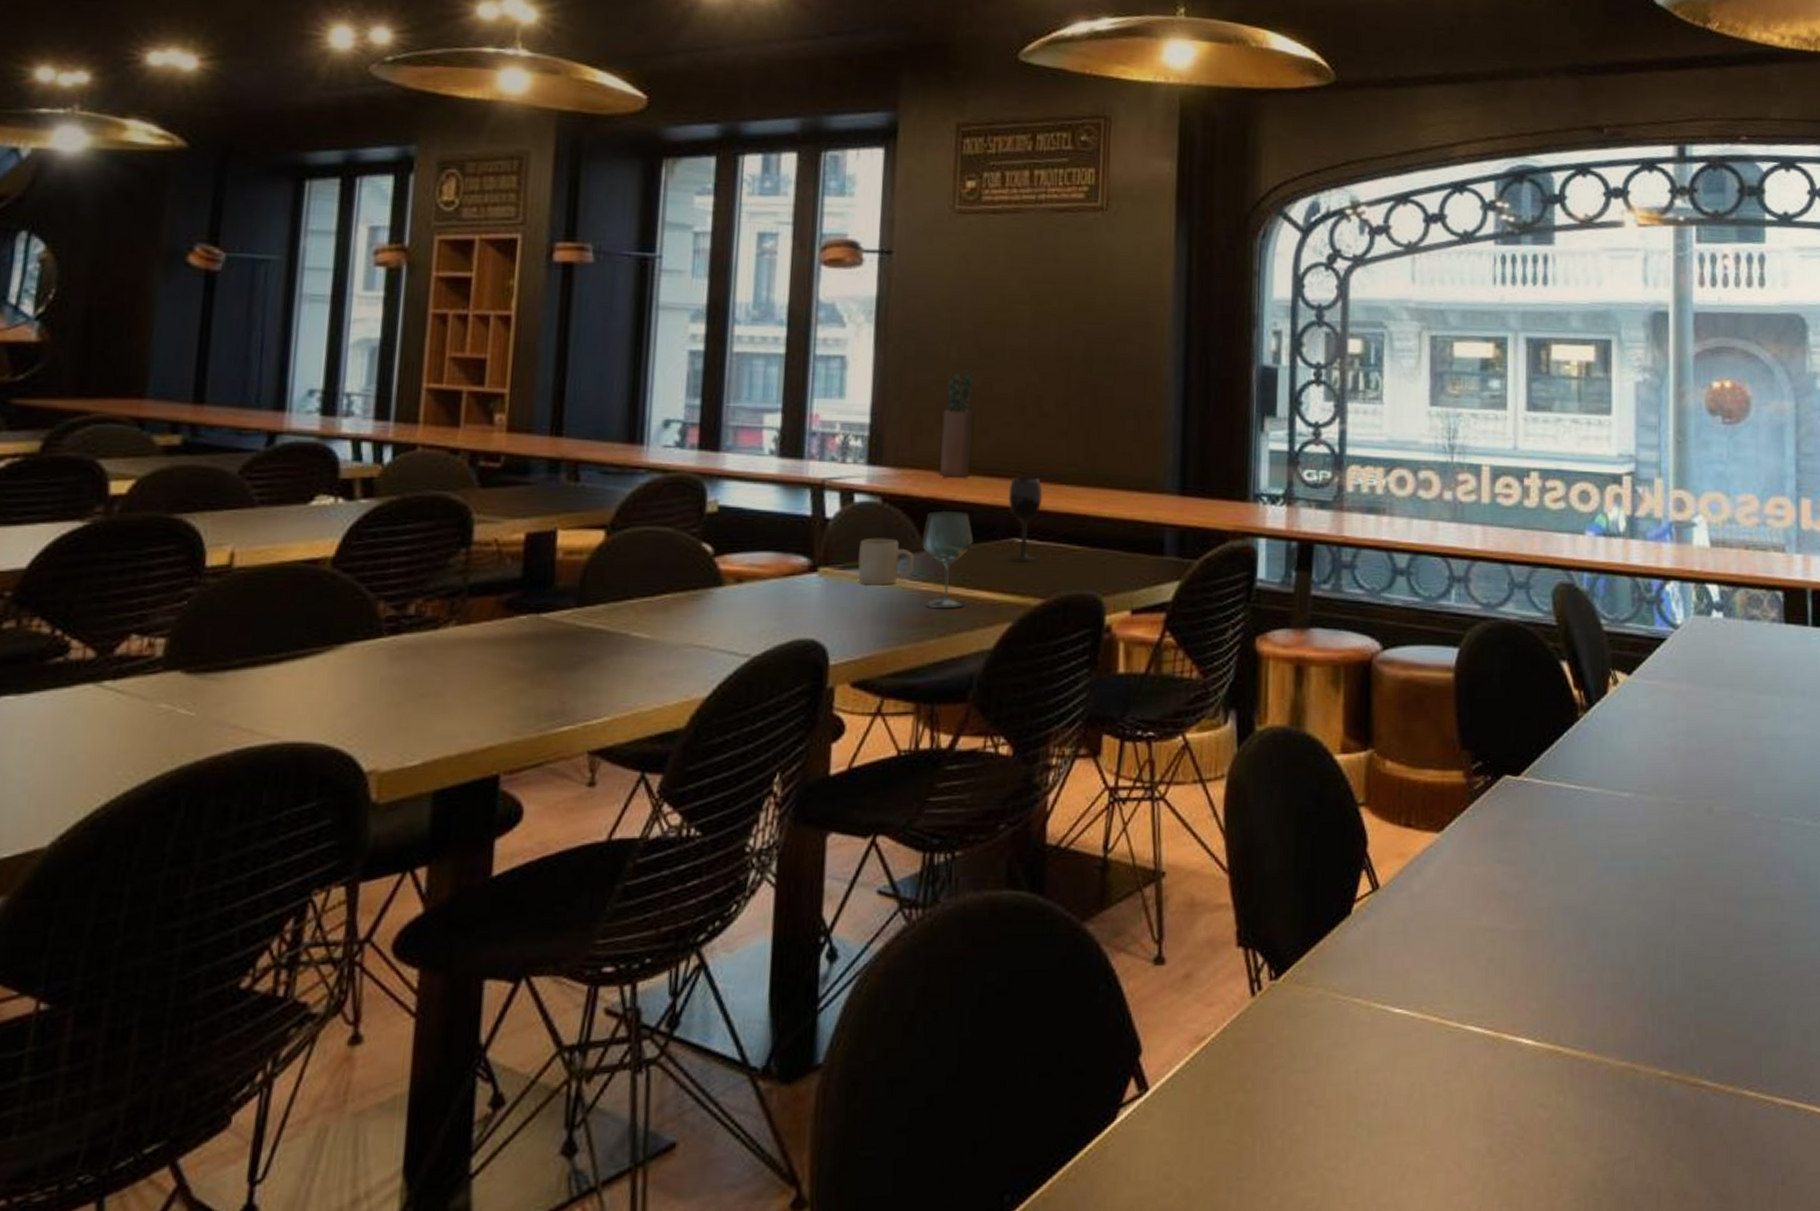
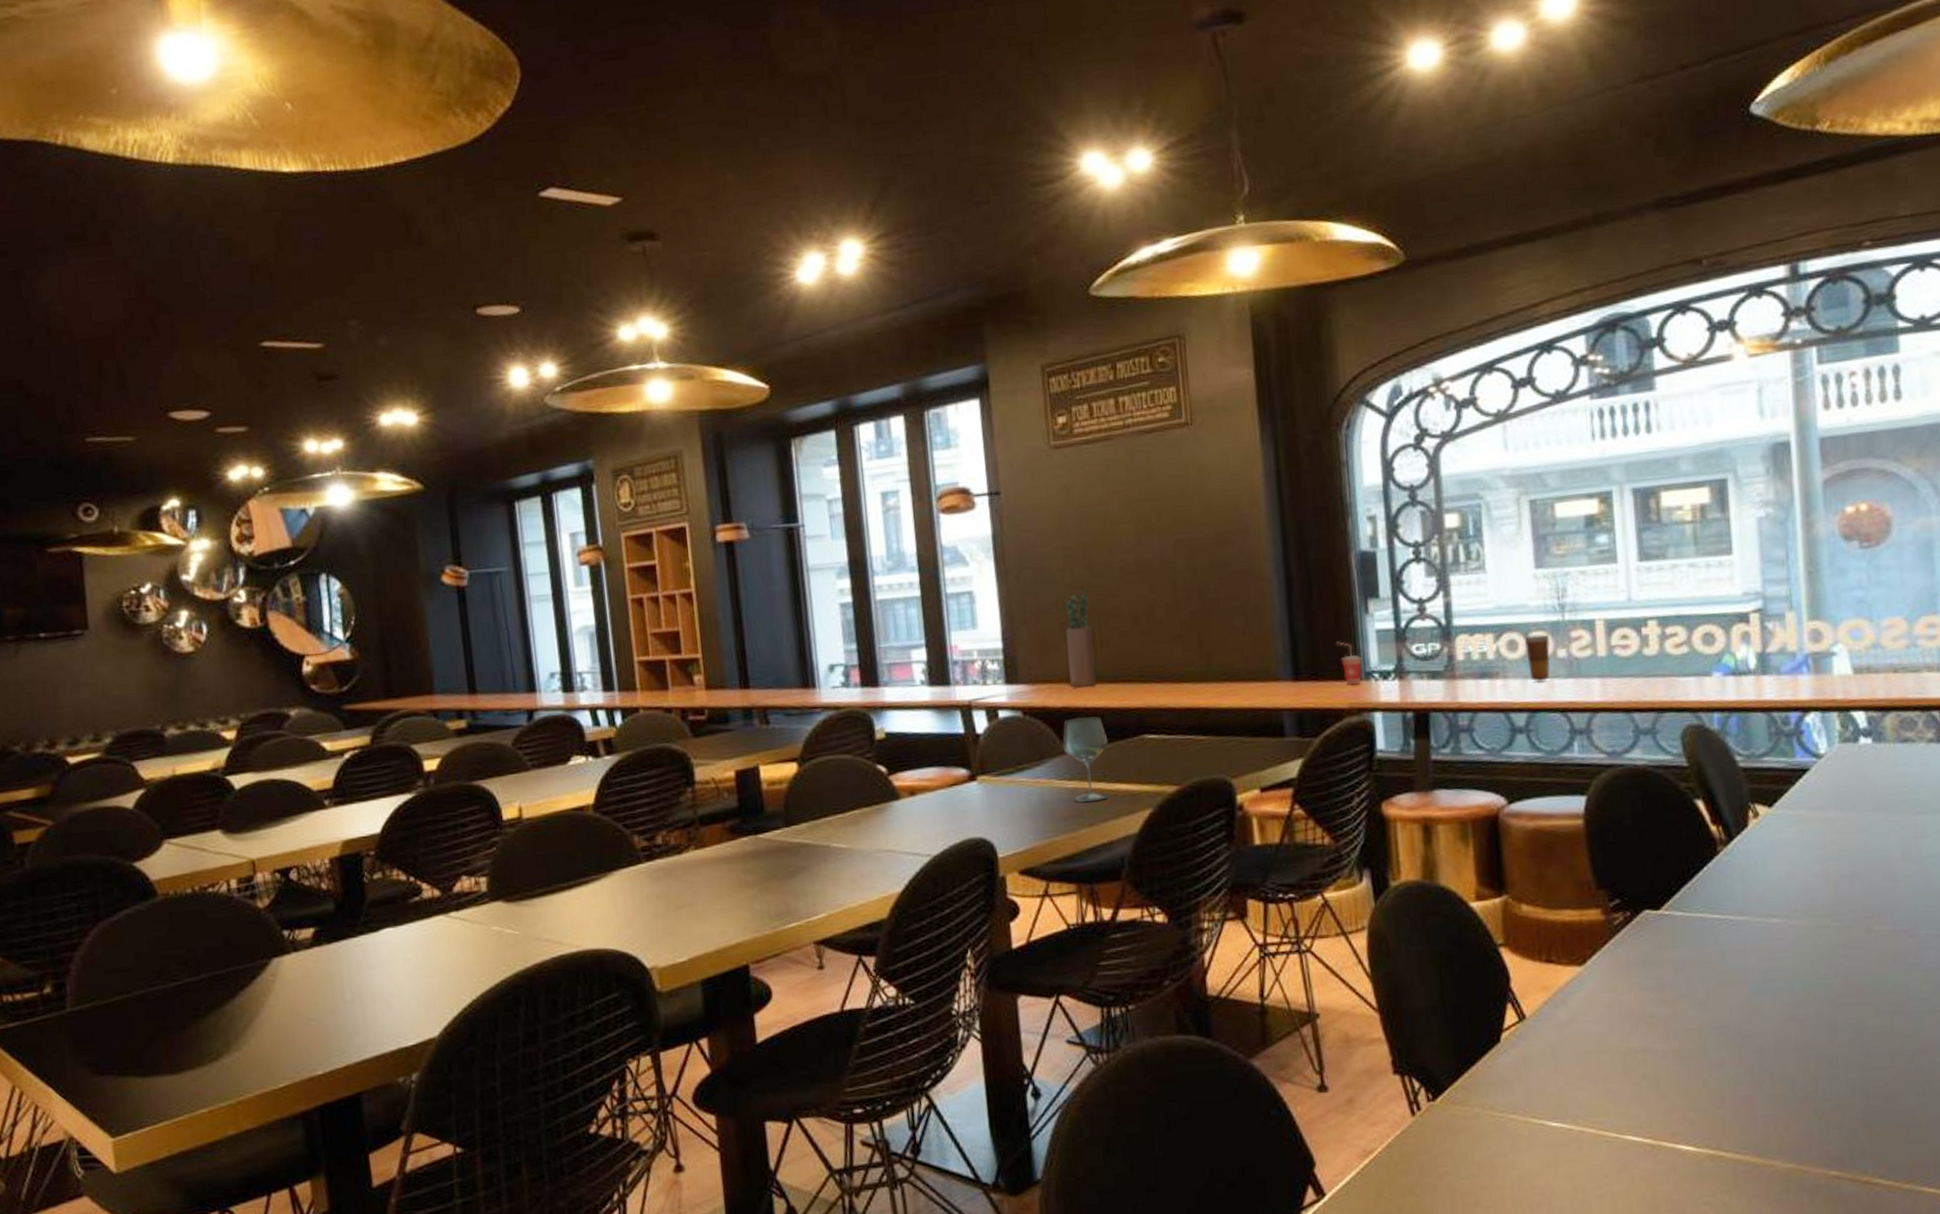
mug: present [857,538,916,585] -> none [1009,745,1060,788]
wine glass: present [1008,476,1043,564] -> none [1133,679,1170,757]
beverage cup: none [1229,458,1252,507] -> present [1337,641,1362,686]
beverage cup: none [1413,474,1437,522] -> present [1524,634,1550,681]

